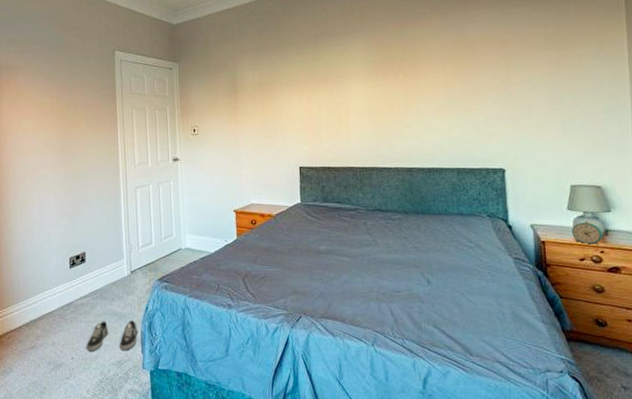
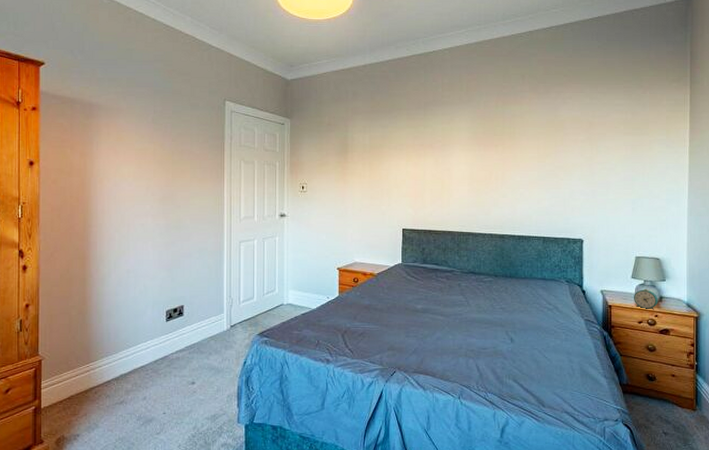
shoe: present [86,321,138,350] -> none [179,375,234,405]

